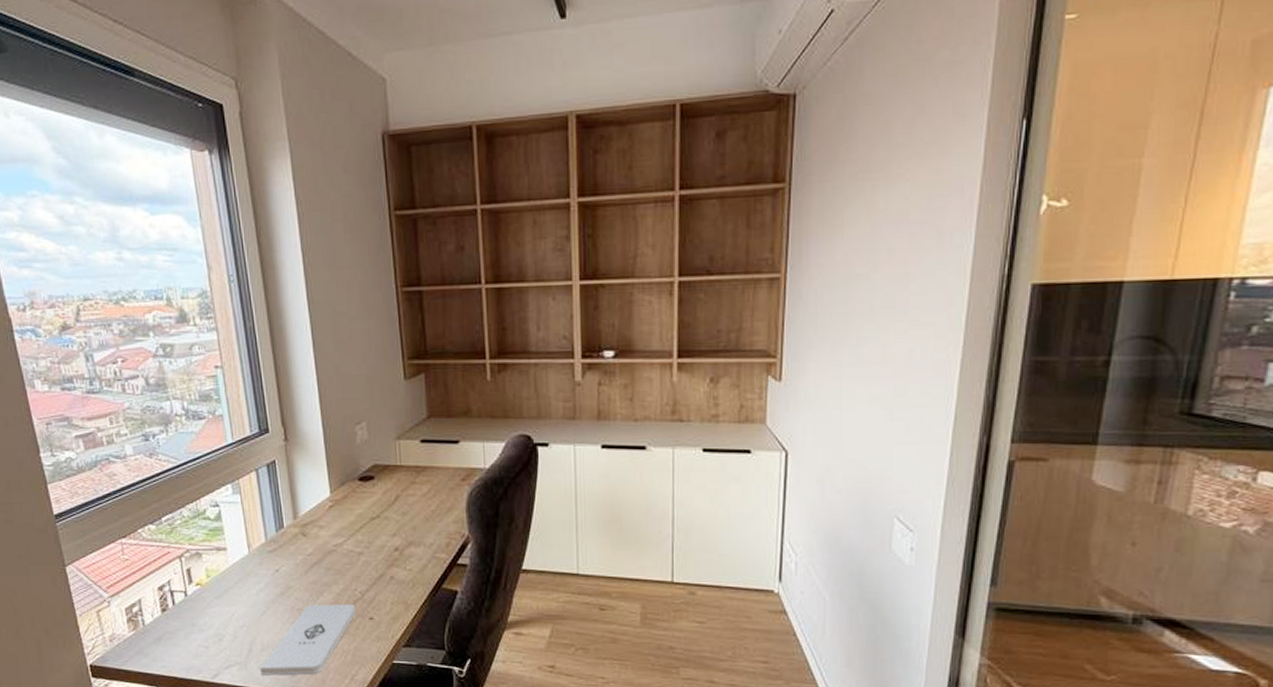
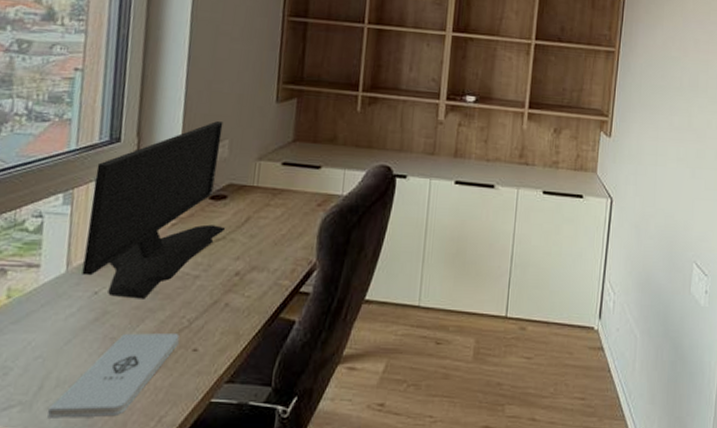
computer monitor: none [254,405,379,575] -> present [82,121,226,299]

